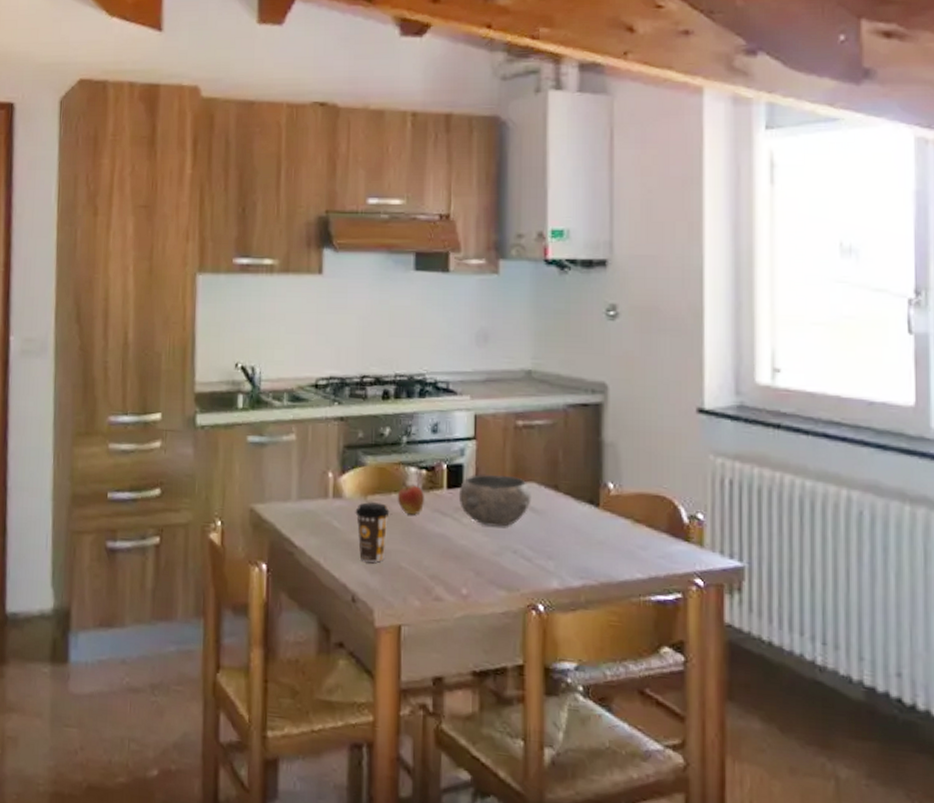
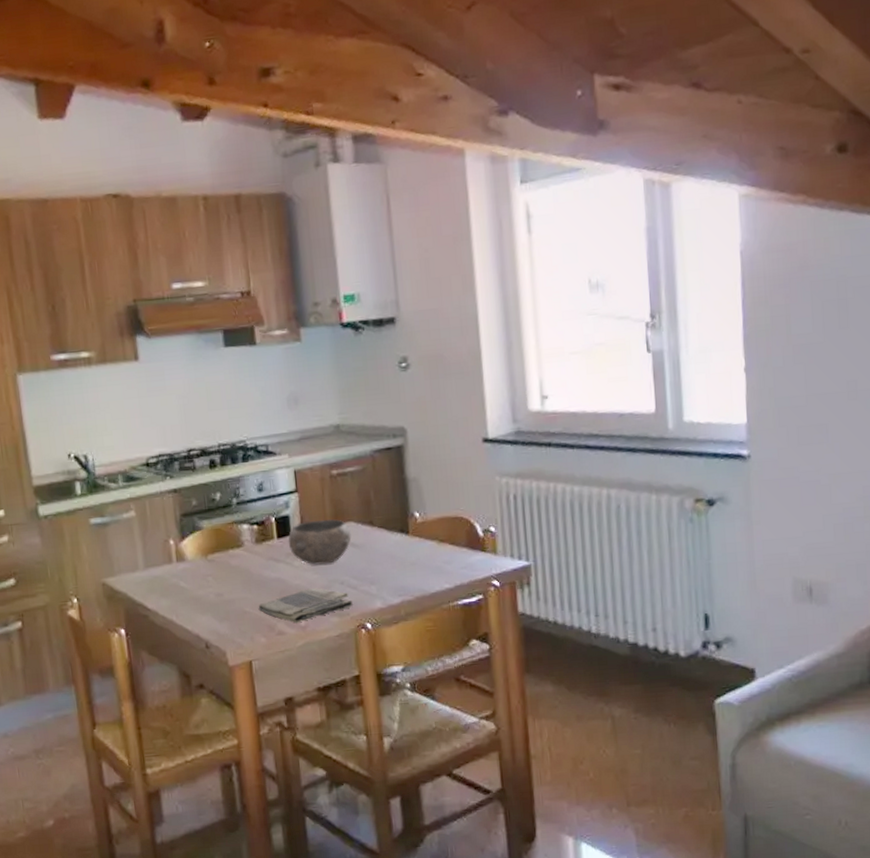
coffee cup: present [355,502,390,563] -> none [198,560,230,613]
fruit: present [397,482,425,515] -> none [234,539,260,566]
dish towel: none [416,552,525,591] -> present [258,588,353,623]

